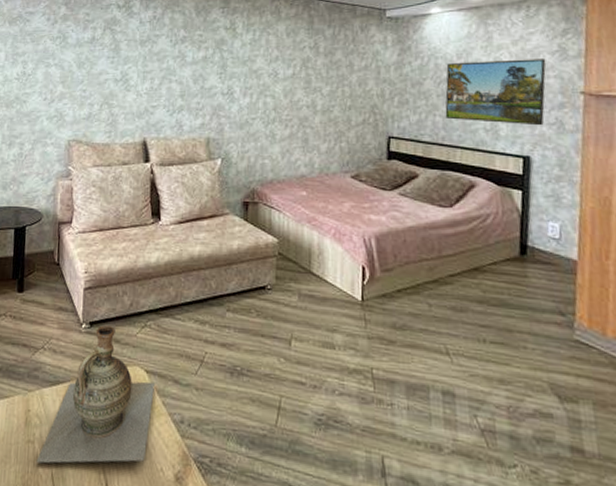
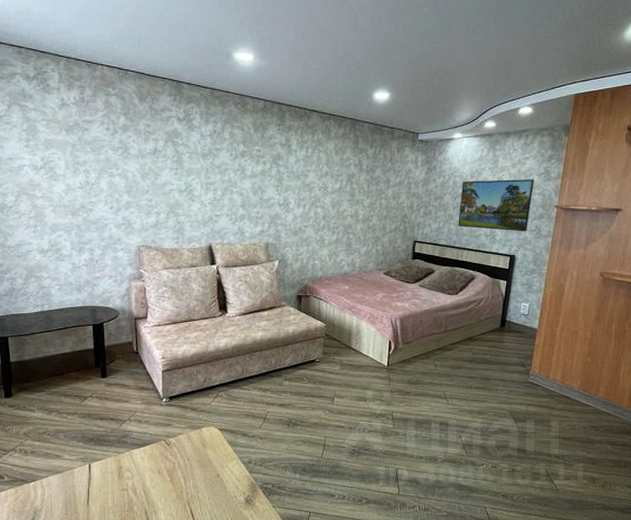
ceramic jug: present [36,325,154,464] -> none [131,398,227,504]

